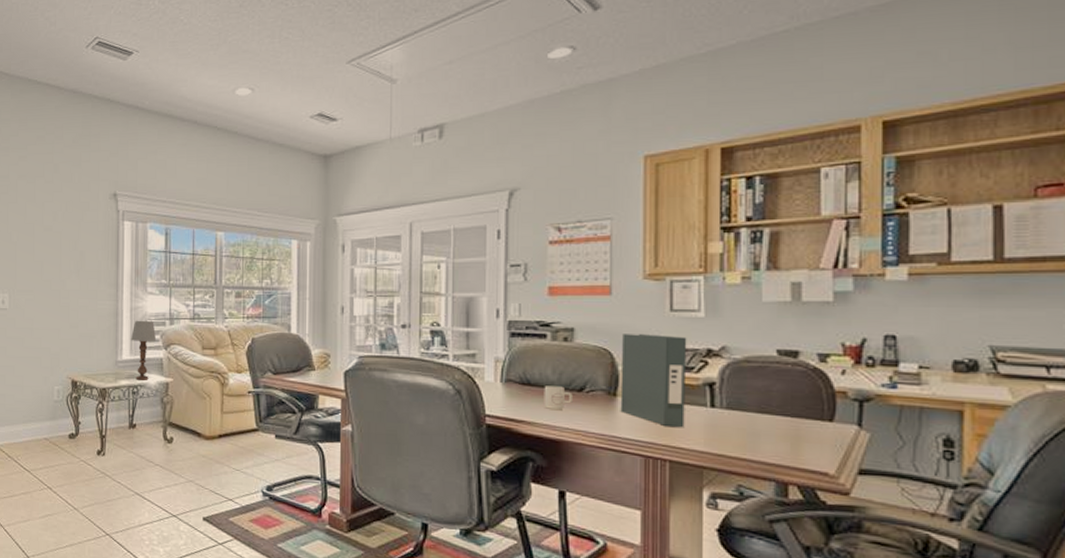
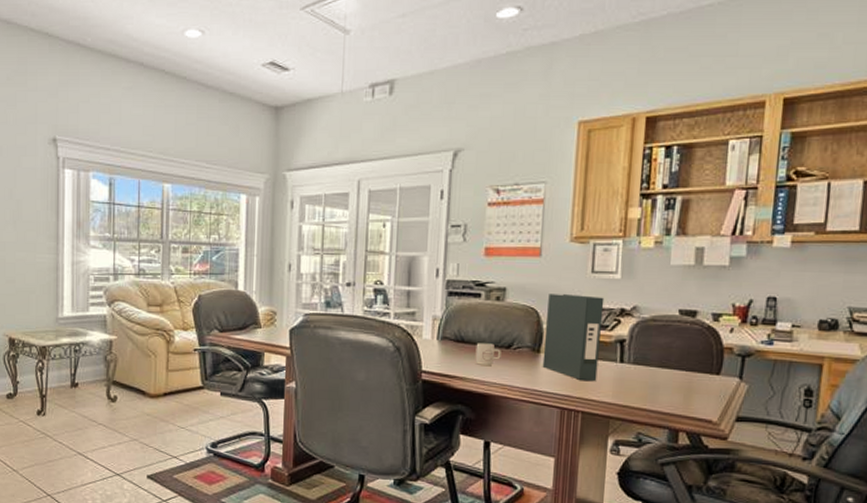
table lamp: present [130,320,157,381] -> none [72,275,100,339]

